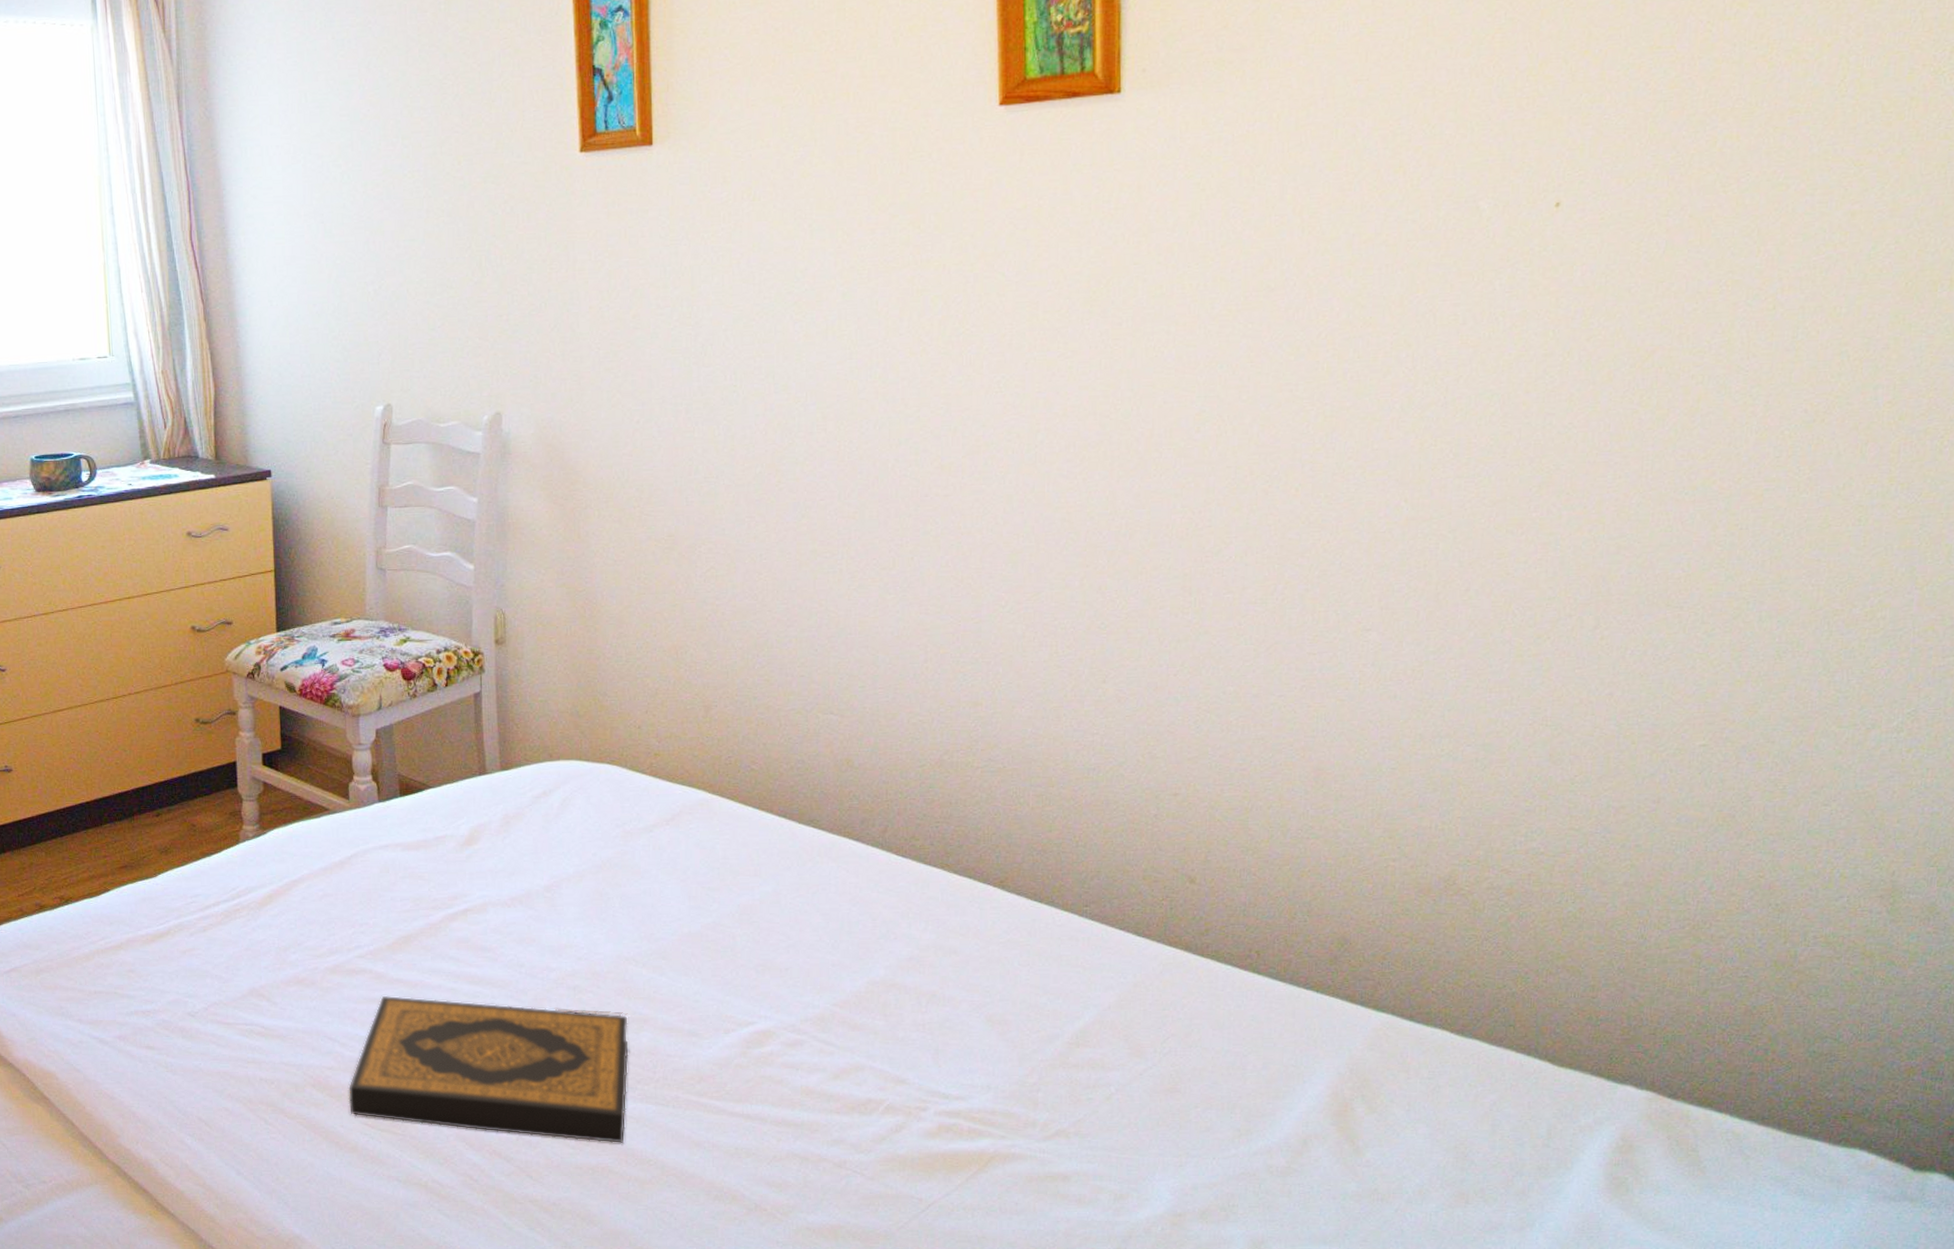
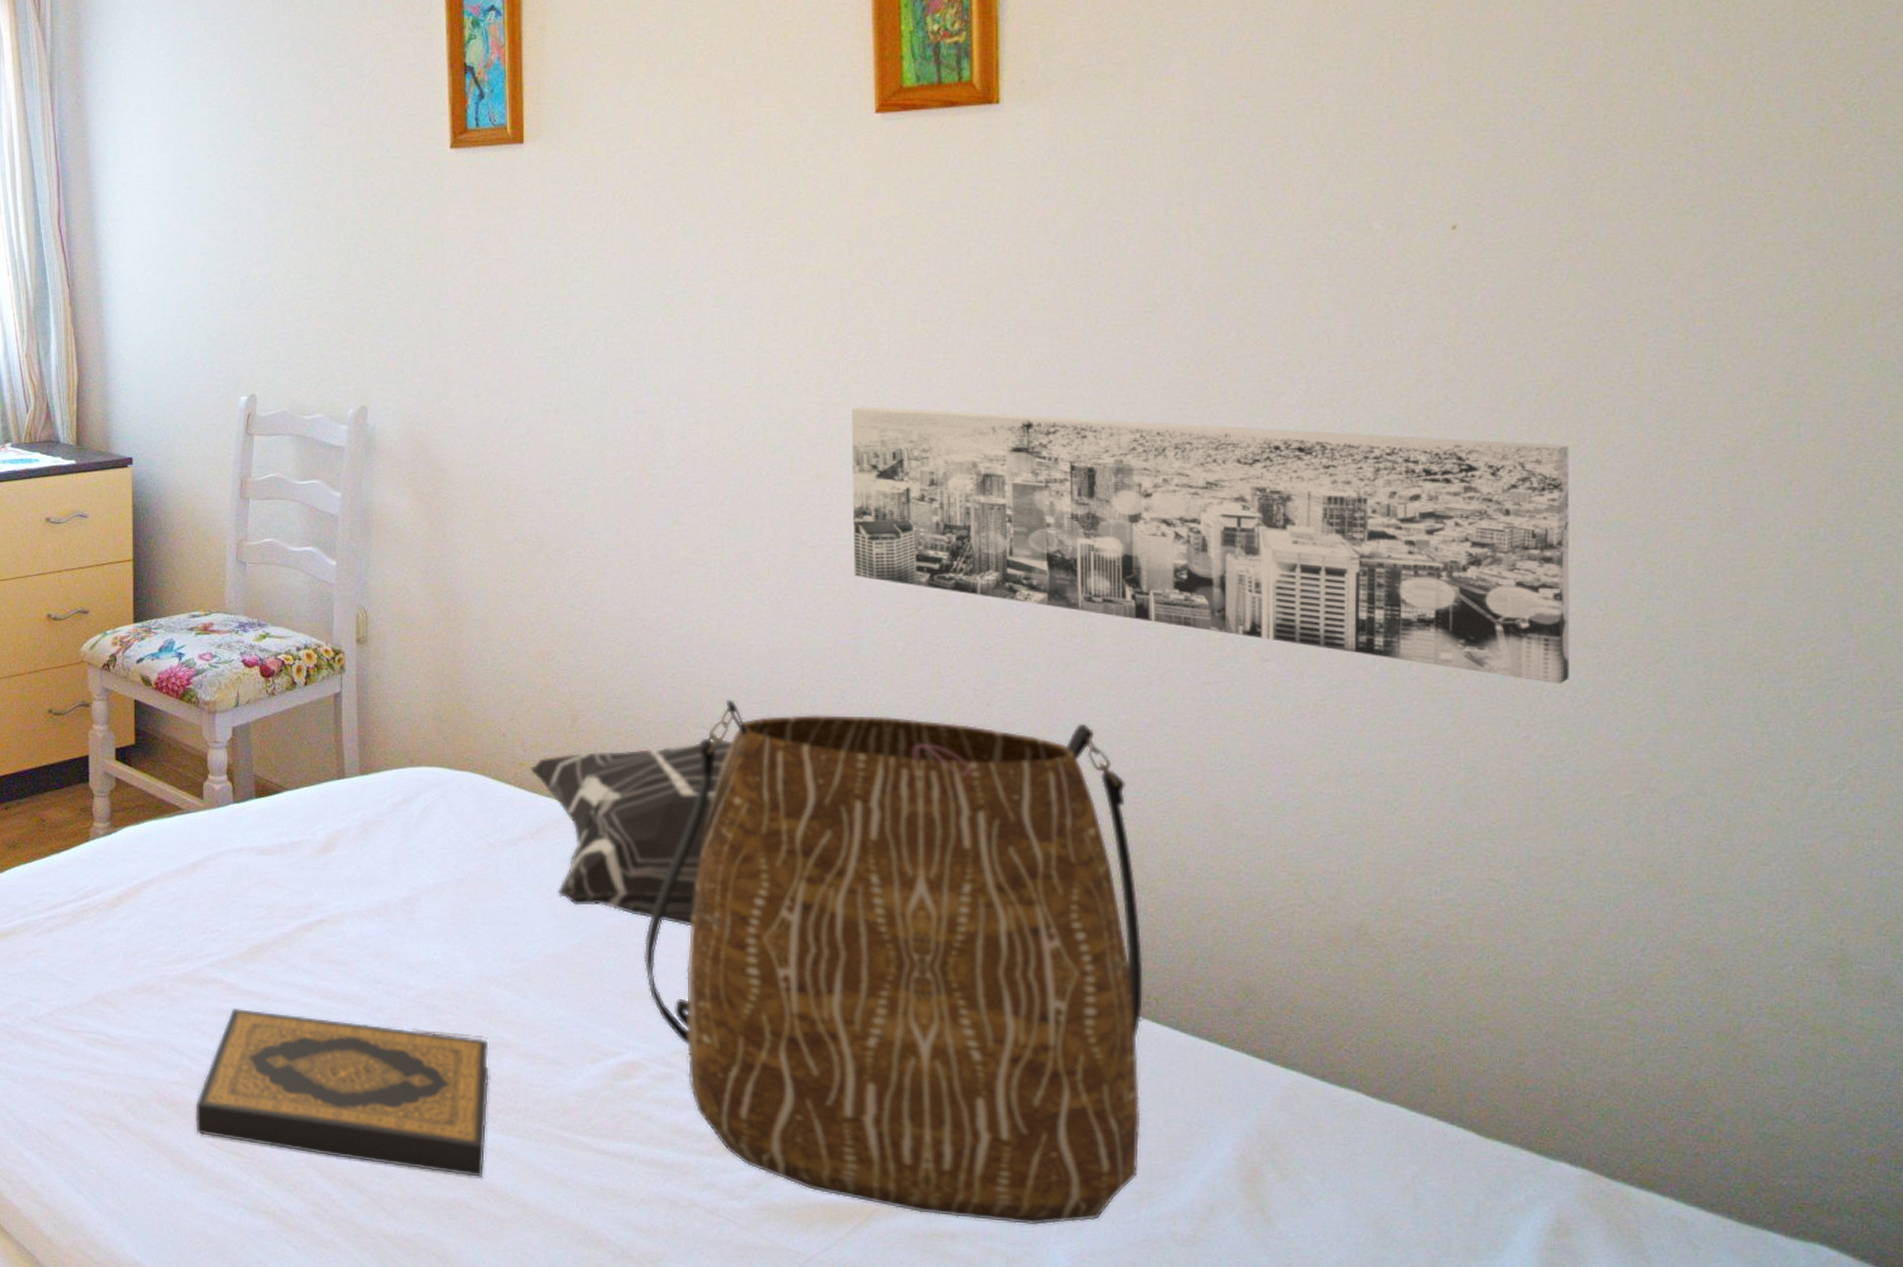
decorative pillow: none [665,723,859,902] -> present [530,739,732,927]
tote bag: none [775,685,1246,1165] -> present [644,699,1143,1226]
wall art: none [974,397,1660,643] -> present [851,406,1570,684]

